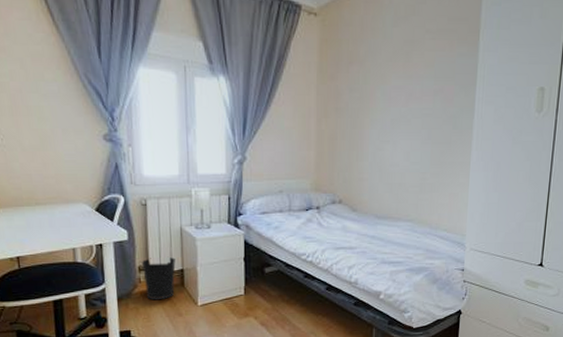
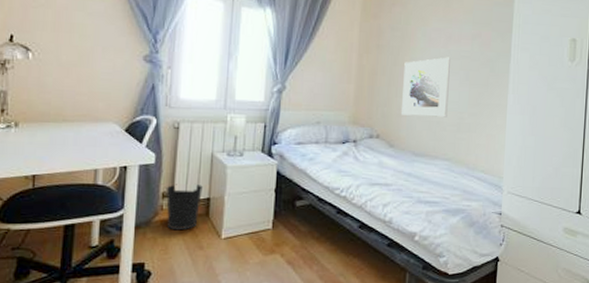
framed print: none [363,116,413,179] -> present [402,57,452,118]

